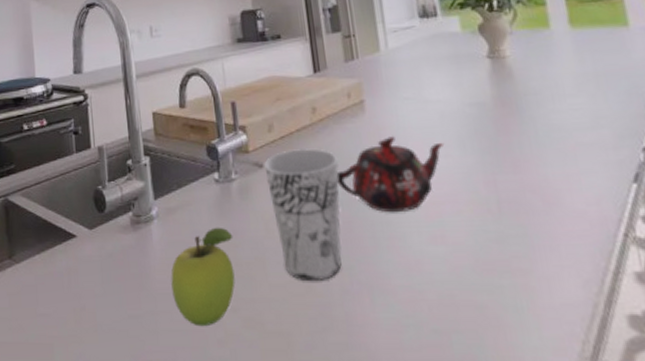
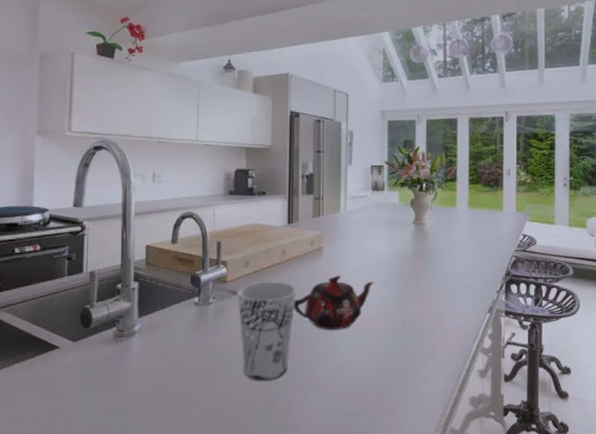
fruit: present [171,227,235,327] -> none [145,340,204,419]

